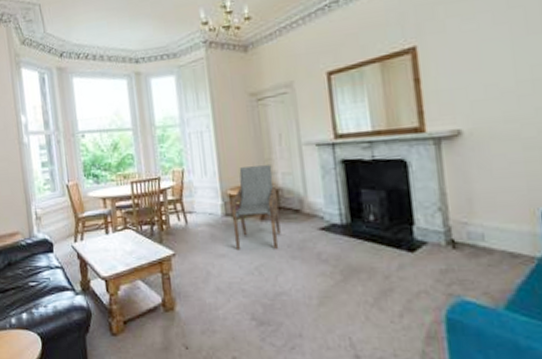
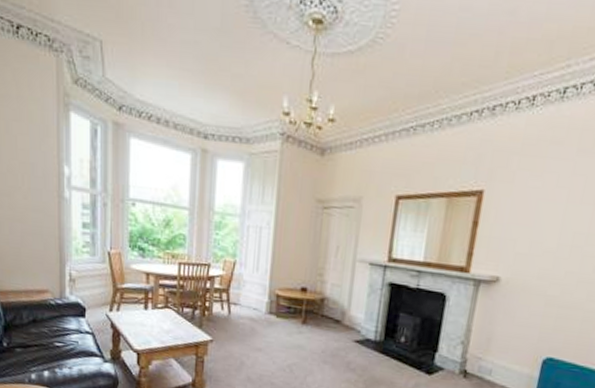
armchair: present [230,165,281,251] -> none [272,270,323,352]

